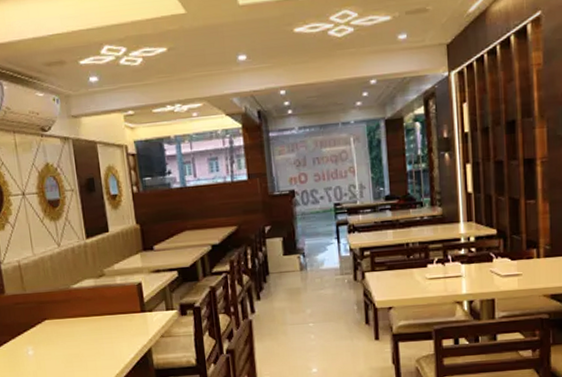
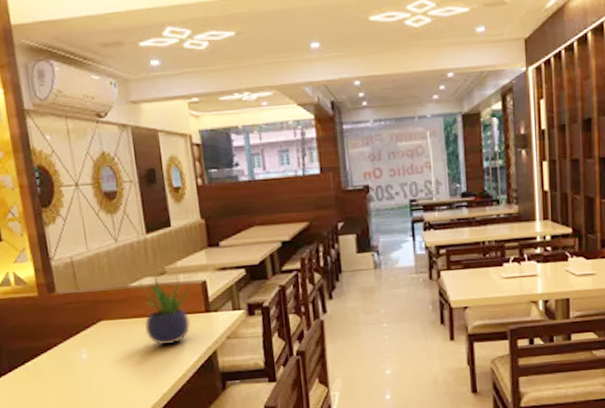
potted plant: none [80,278,128,344] -> present [139,276,192,346]

